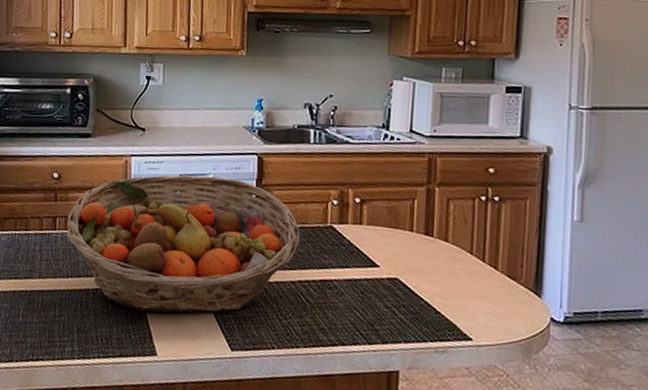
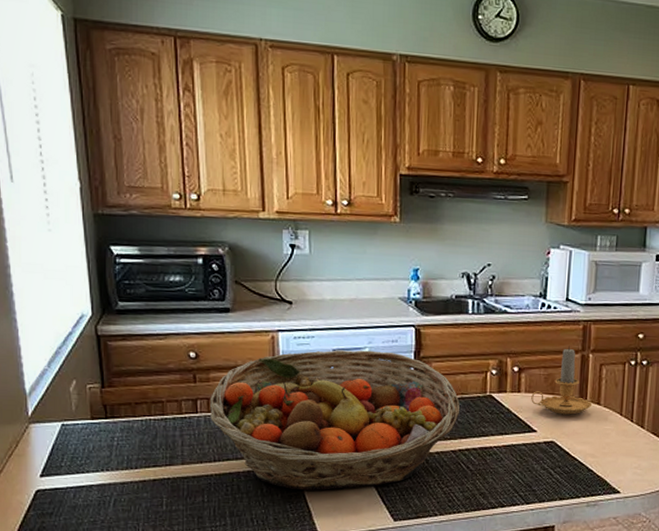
candle: none [373,178,438,251] -> present [531,346,592,415]

